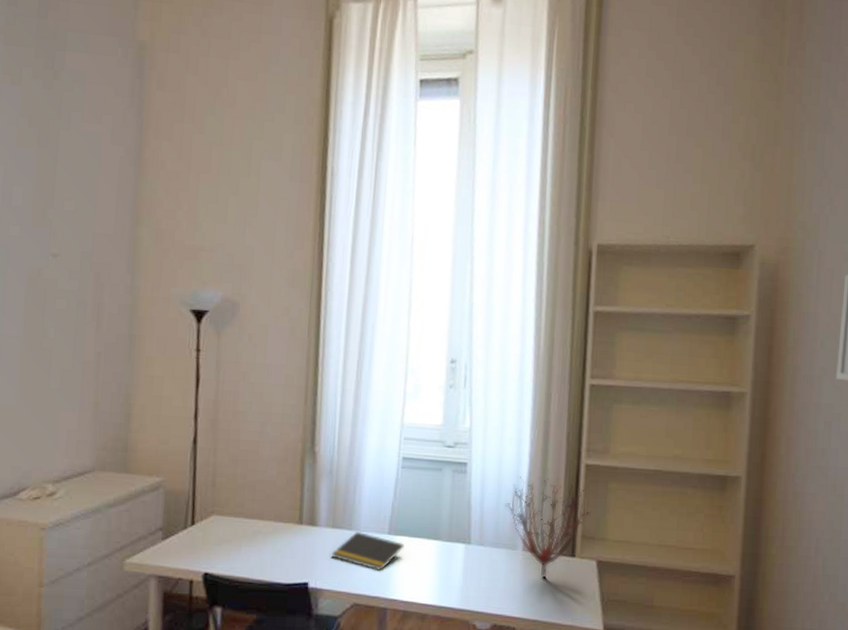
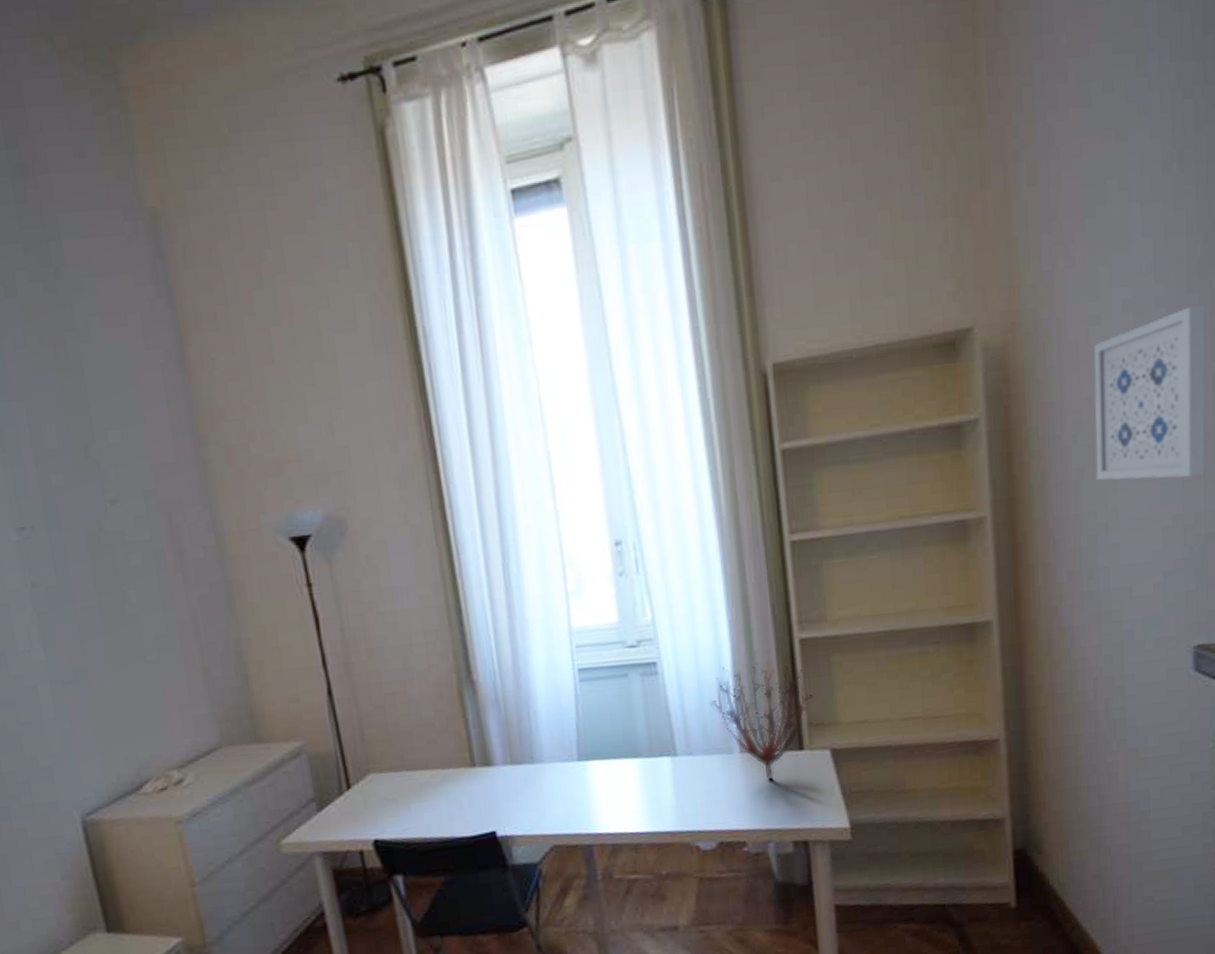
notepad: present [331,531,404,572] -> none [516,763,600,805]

